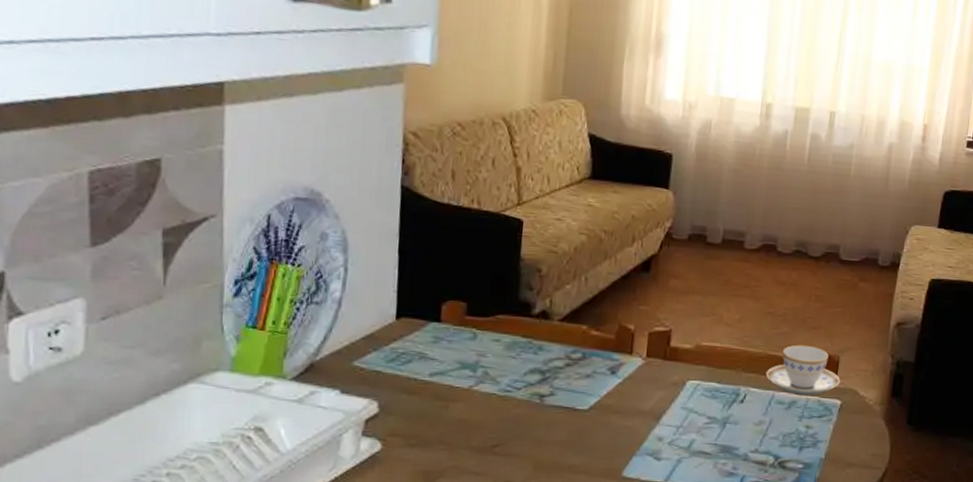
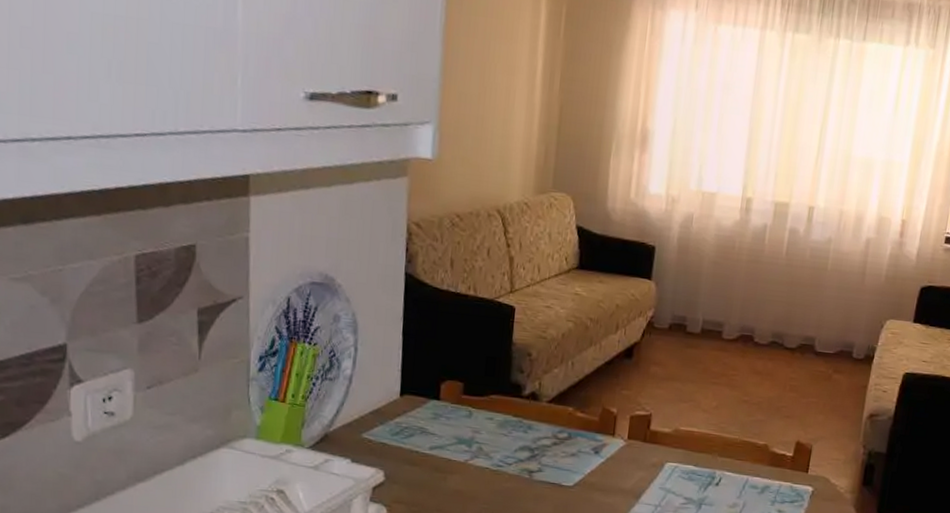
teacup: present [765,345,841,396] -> none [740,432,813,482]

